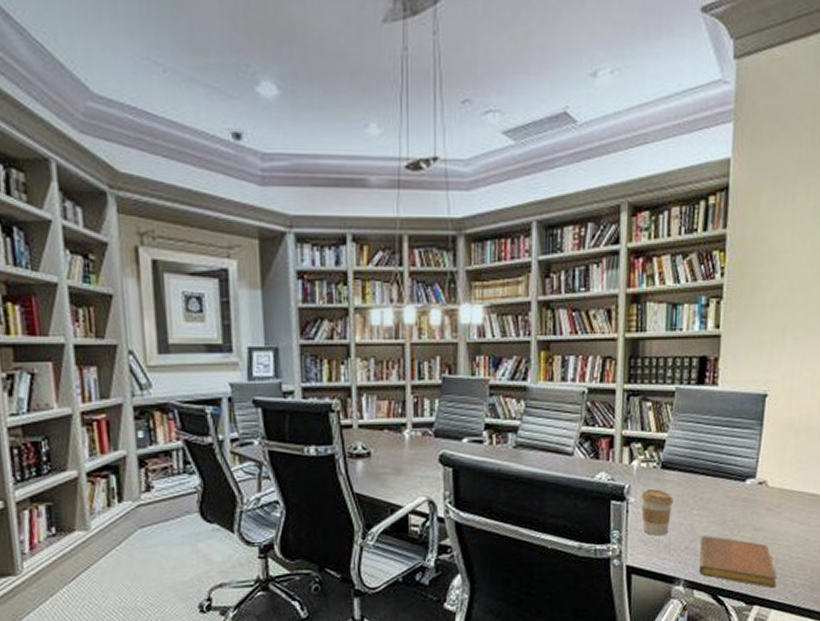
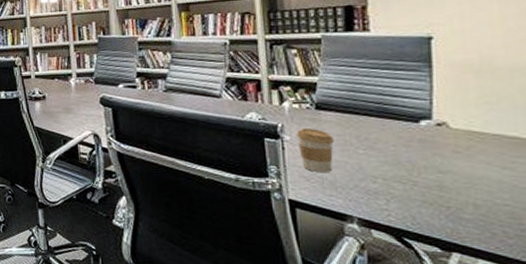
notebook: present [698,536,777,588] -> none [371,175,480,236]

